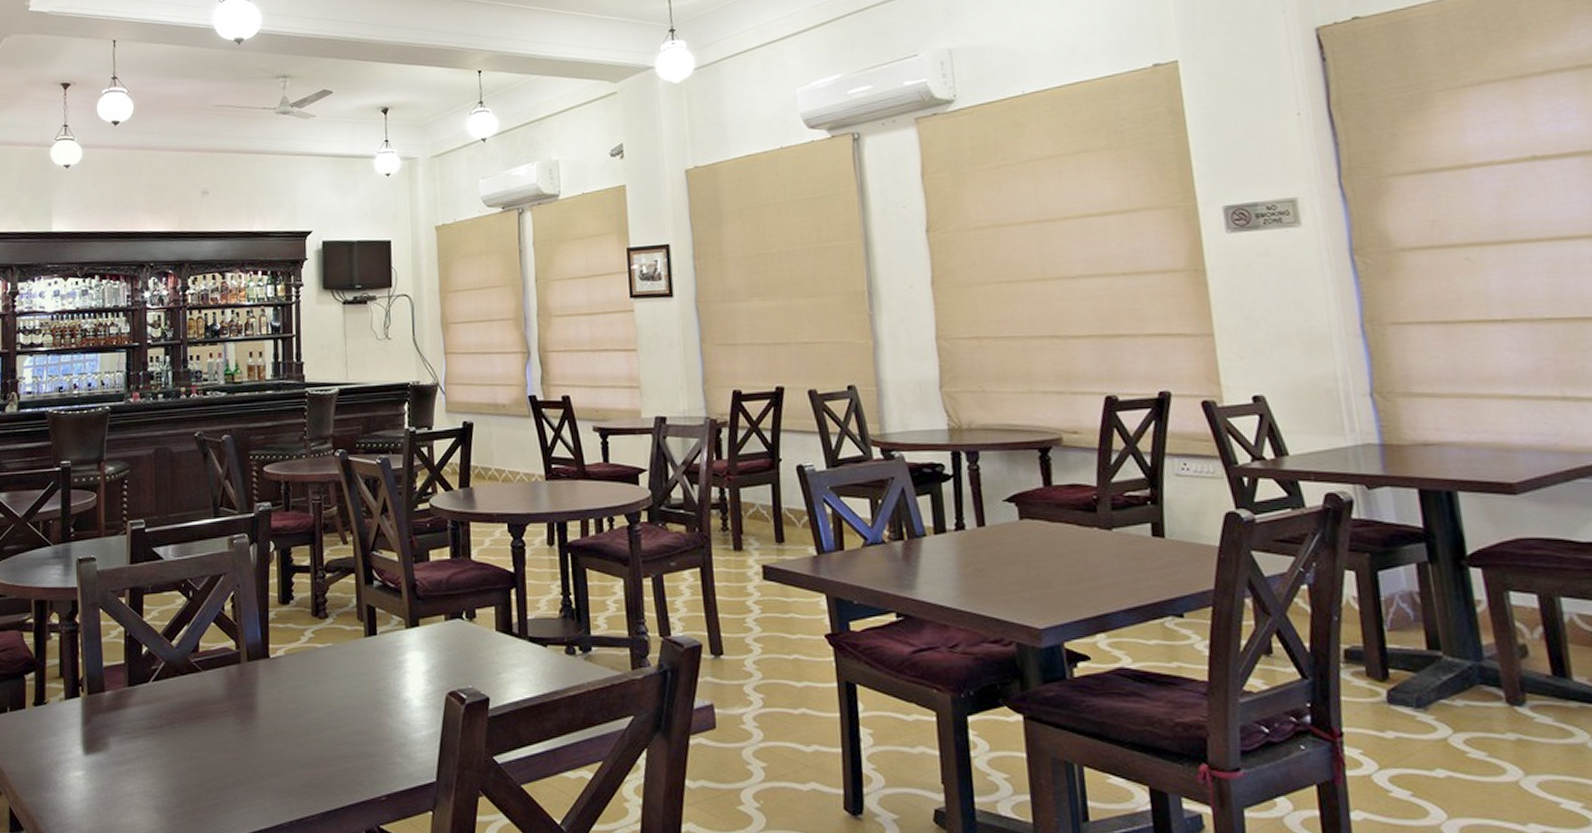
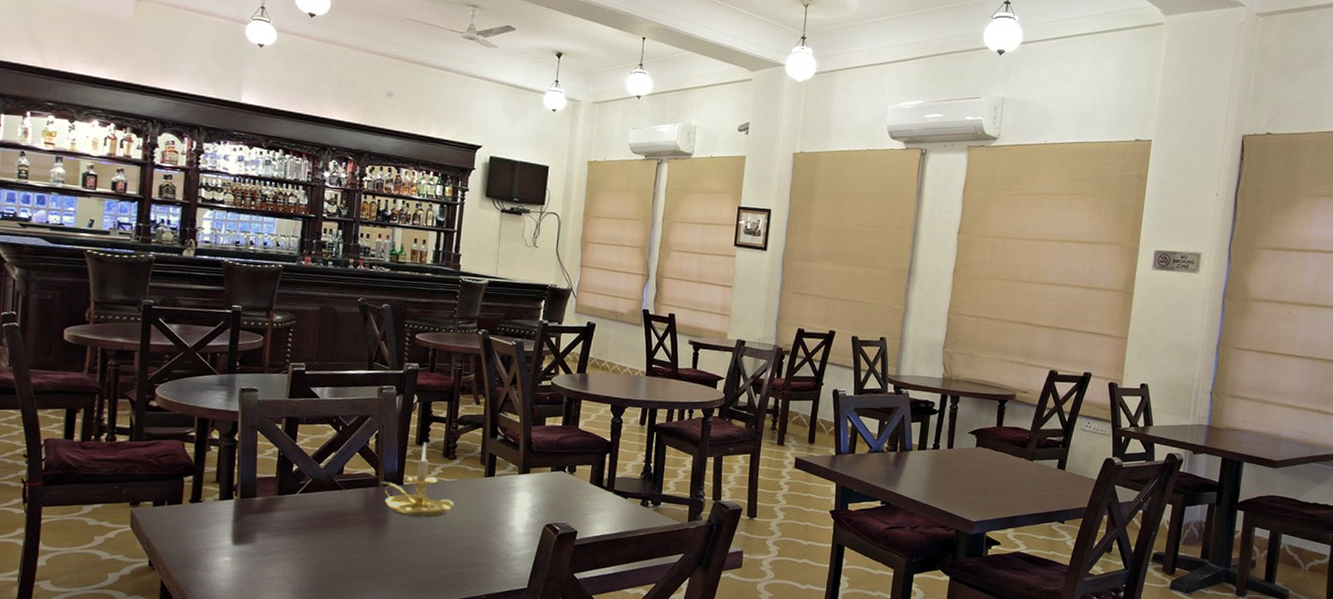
candle holder: none [243,599,333,698] -> present [381,441,454,517]

